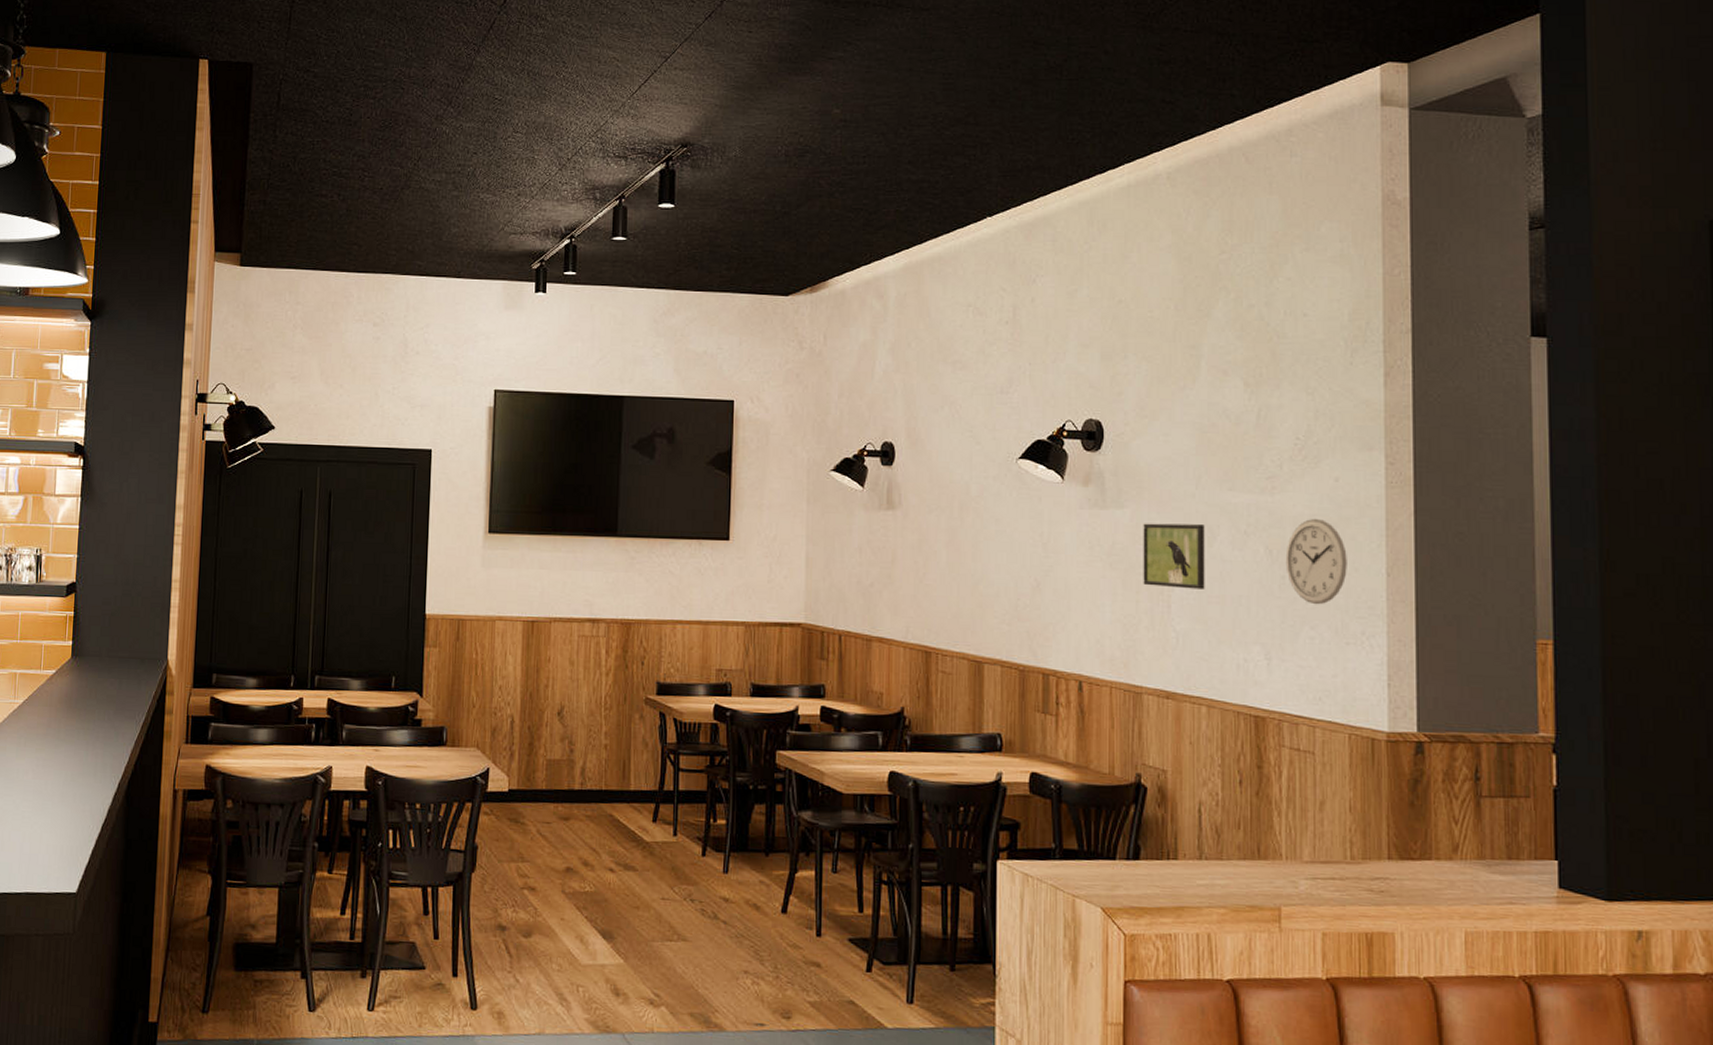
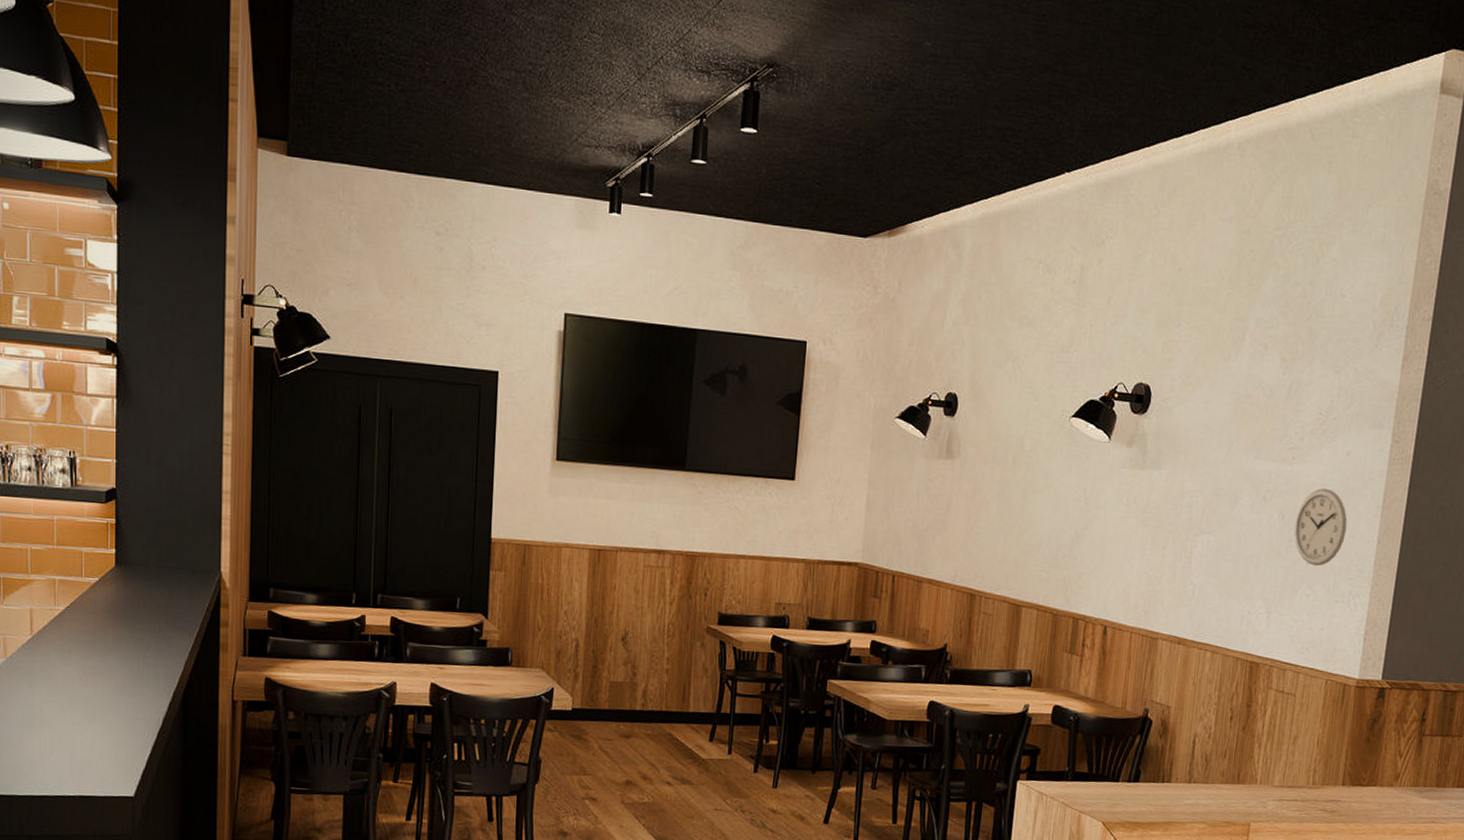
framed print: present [1143,523,1205,589] -> none [1170,484,1230,548]

